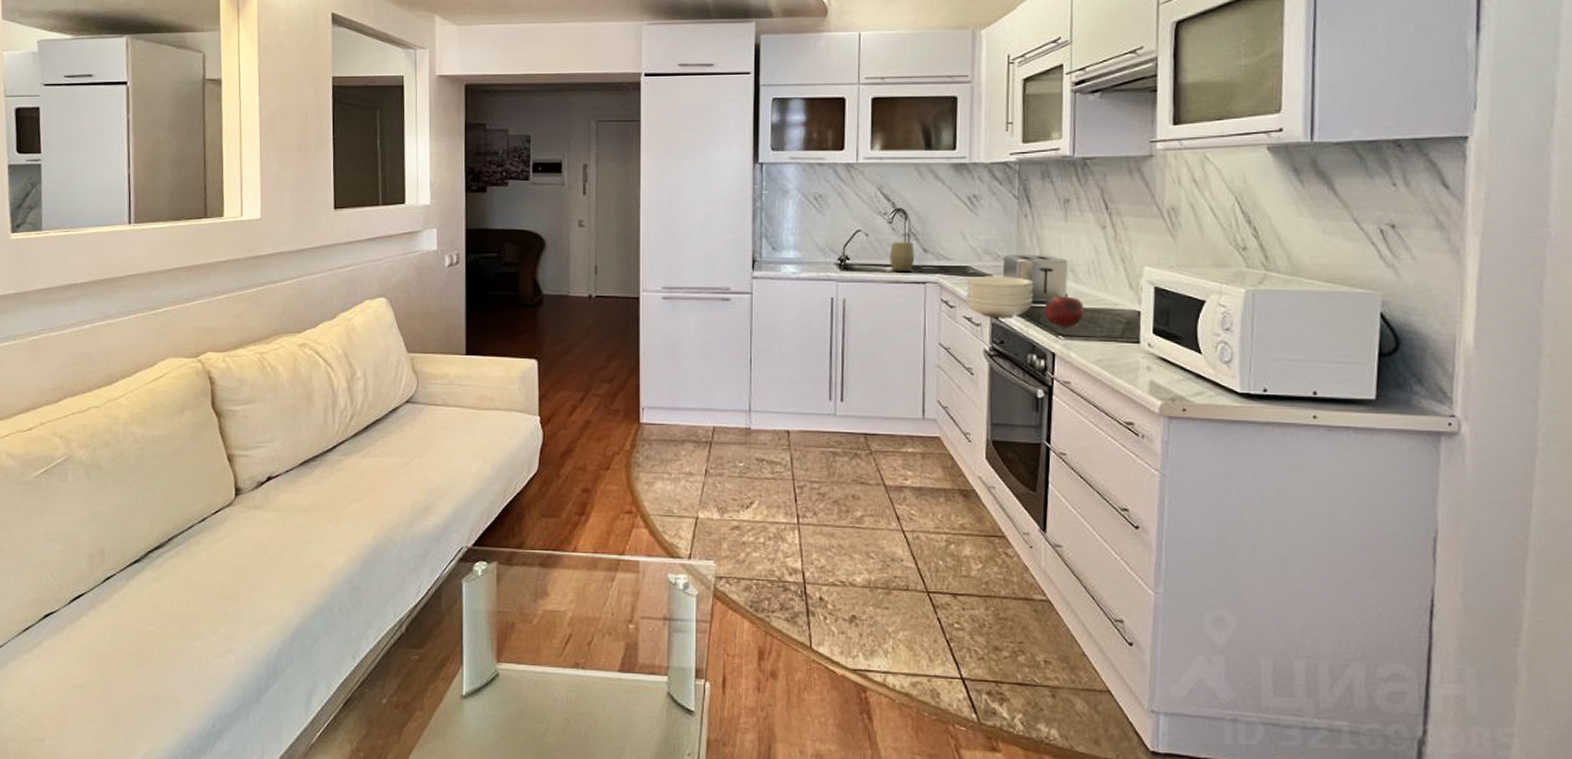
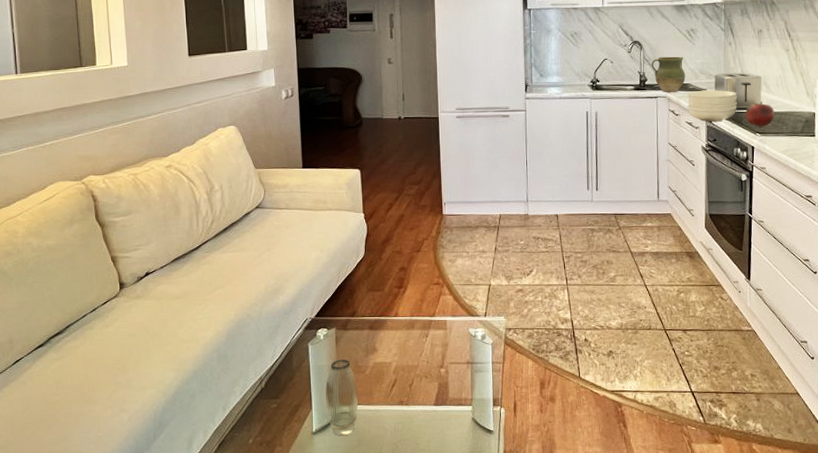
vase: none [481,603,523,703] -> present [326,359,359,436]
soap dispenser: present [889,233,915,271] -> none [629,59,649,90]
ceramic jug: none [919,230,965,277] -> present [651,56,686,93]

